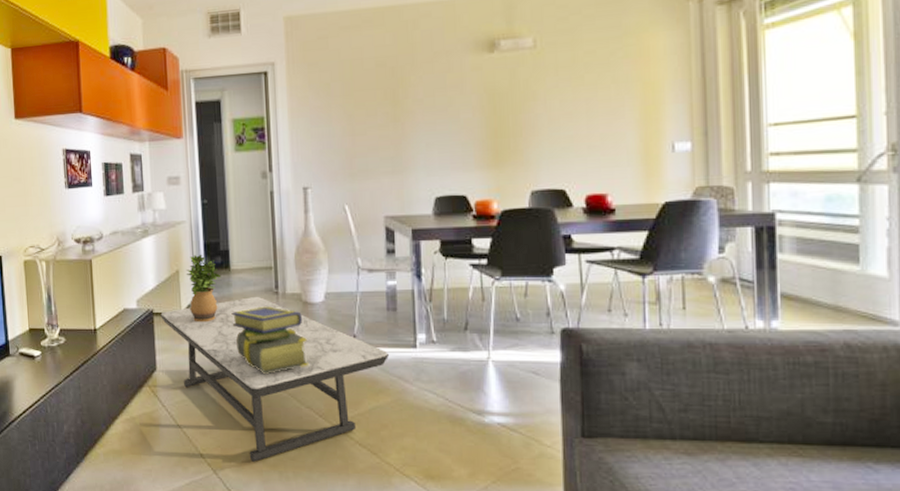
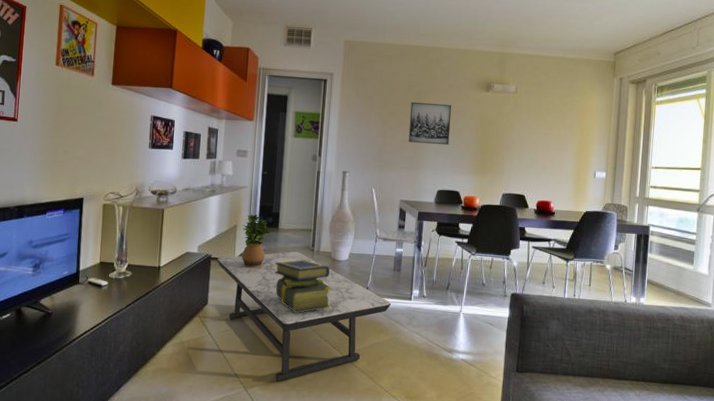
wall art: none [383,78,444,139] -> present [408,101,452,146]

